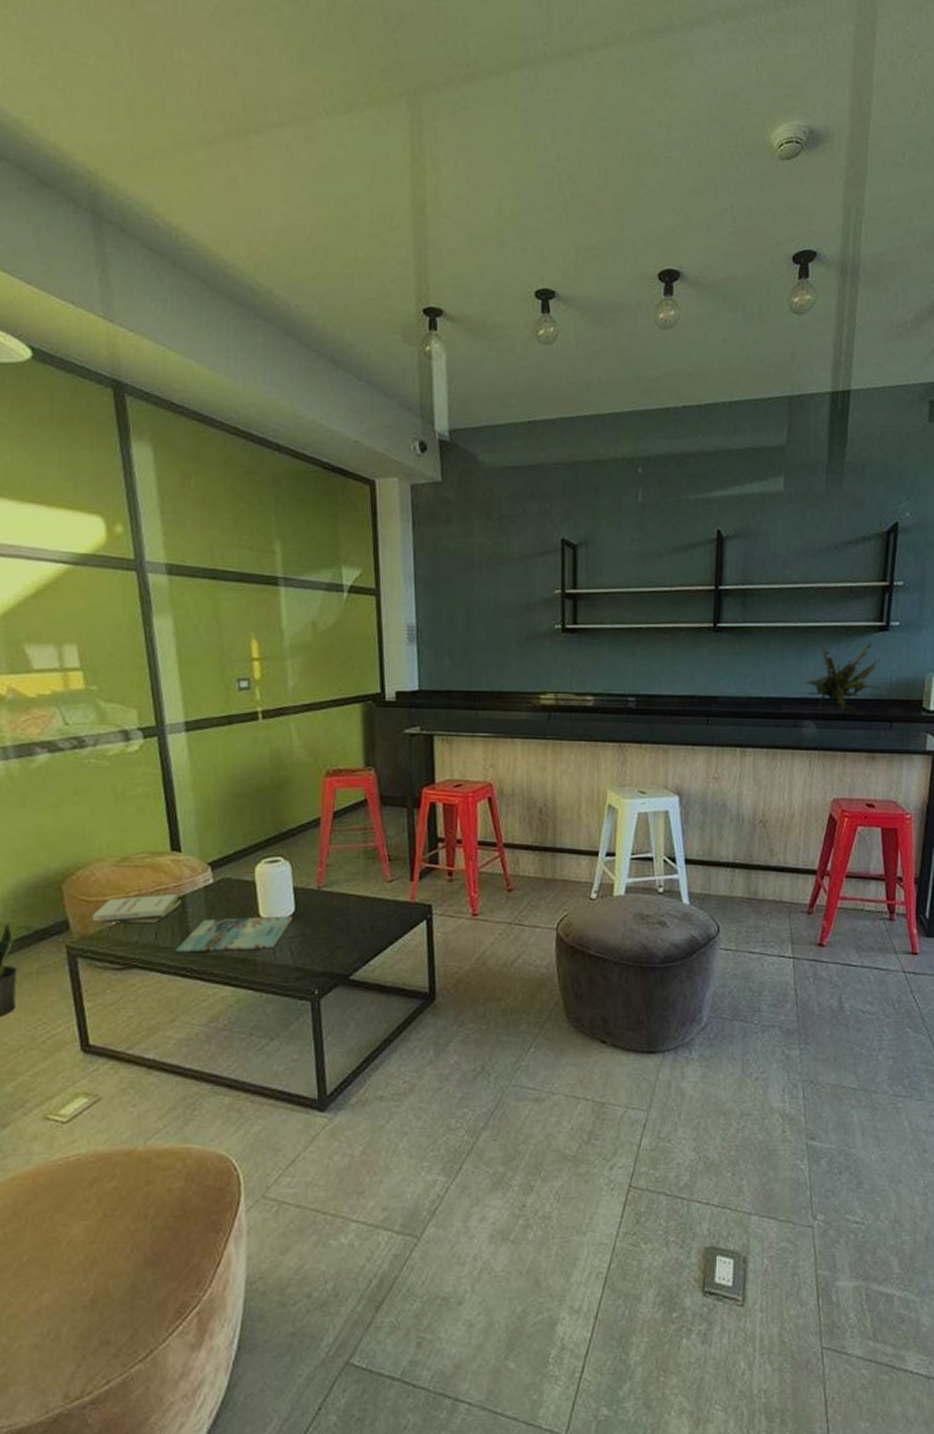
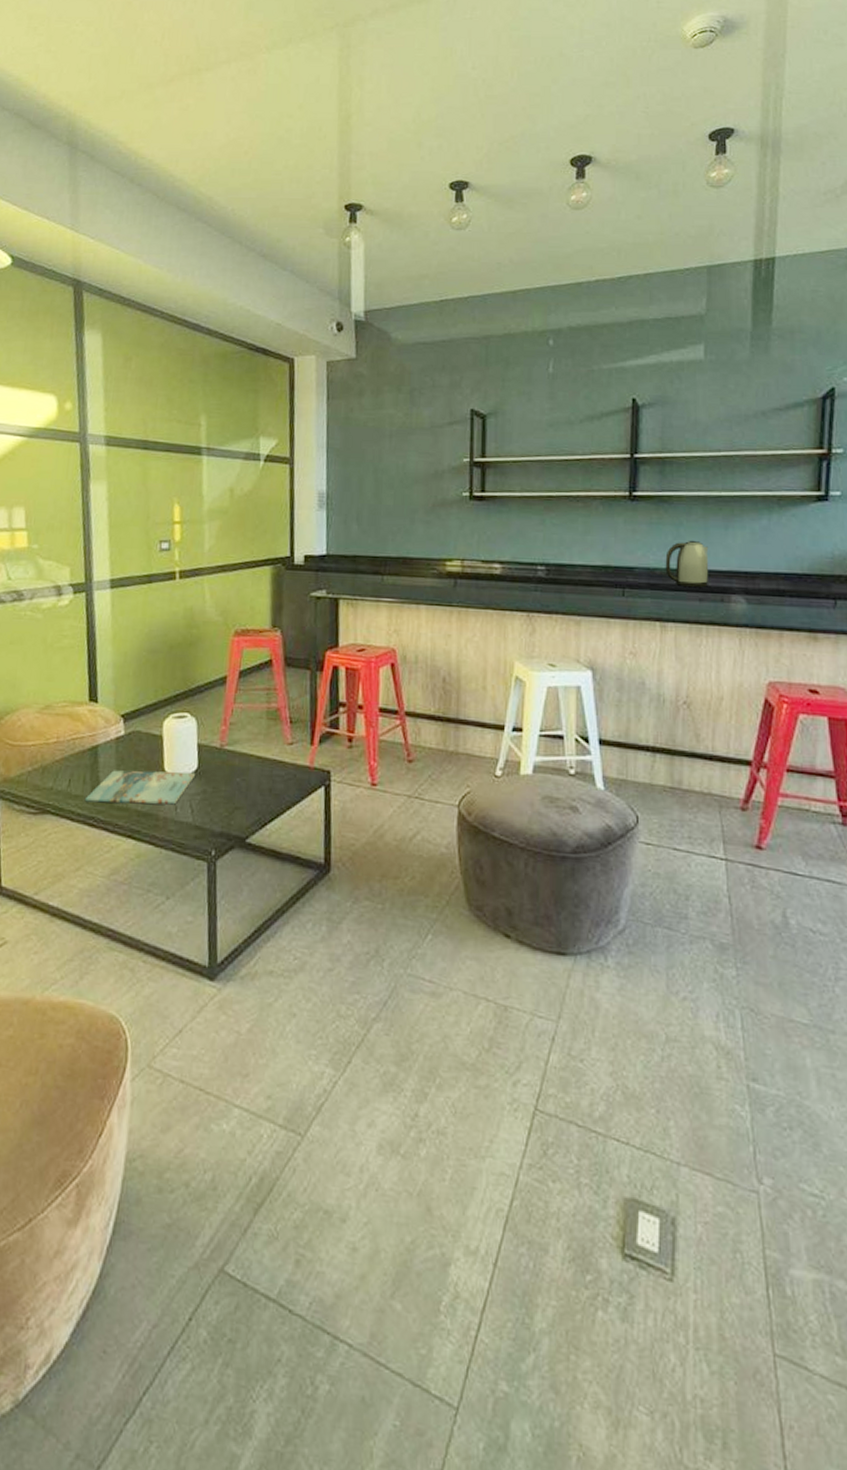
books: present [91,893,182,923] -> none [14,742,95,770]
kettle: none [746,669,785,714] -> present [665,540,709,587]
plant: present [804,642,882,716] -> none [732,512,822,592]

